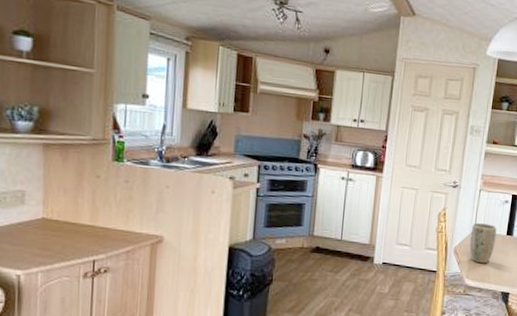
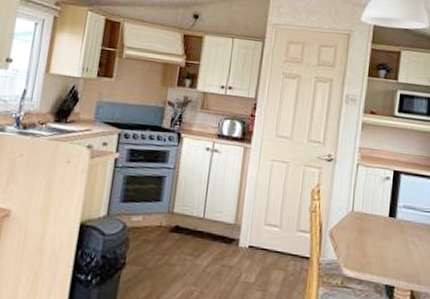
plant pot: present [469,222,497,264] -> none [347,201,378,250]

